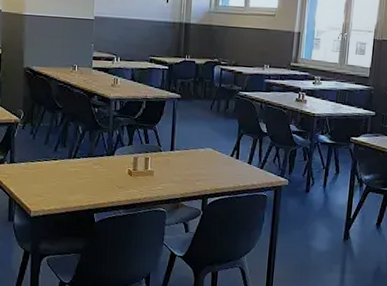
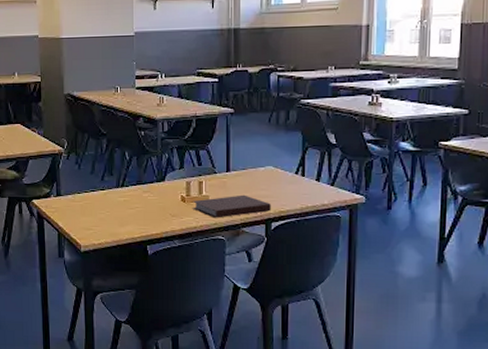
notebook: none [137,172,208,192] -> present [192,194,271,218]

